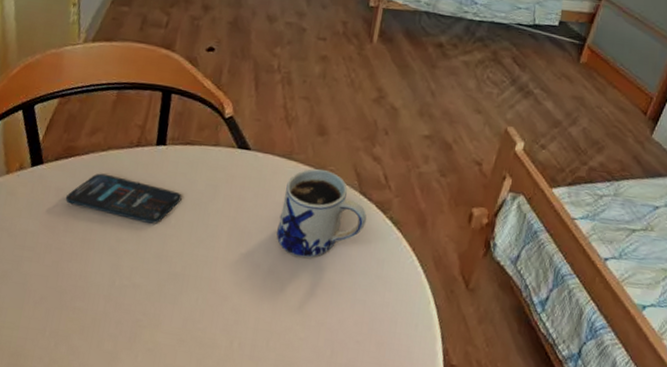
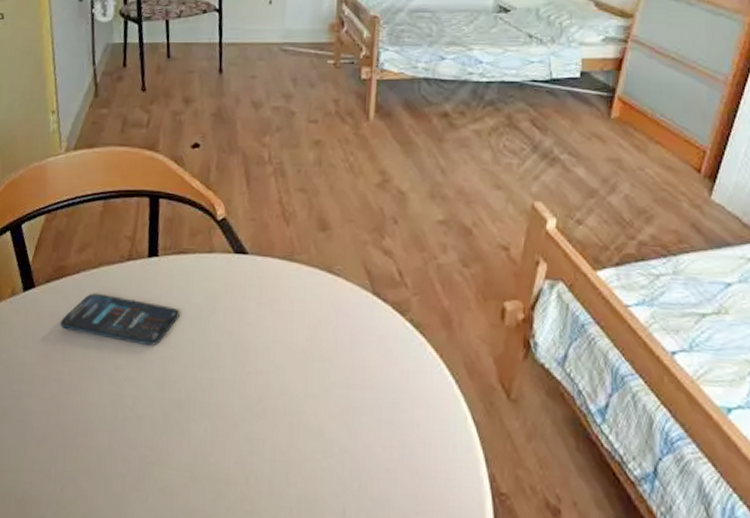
mug: present [276,168,367,258] -> none [285,269,383,374]

